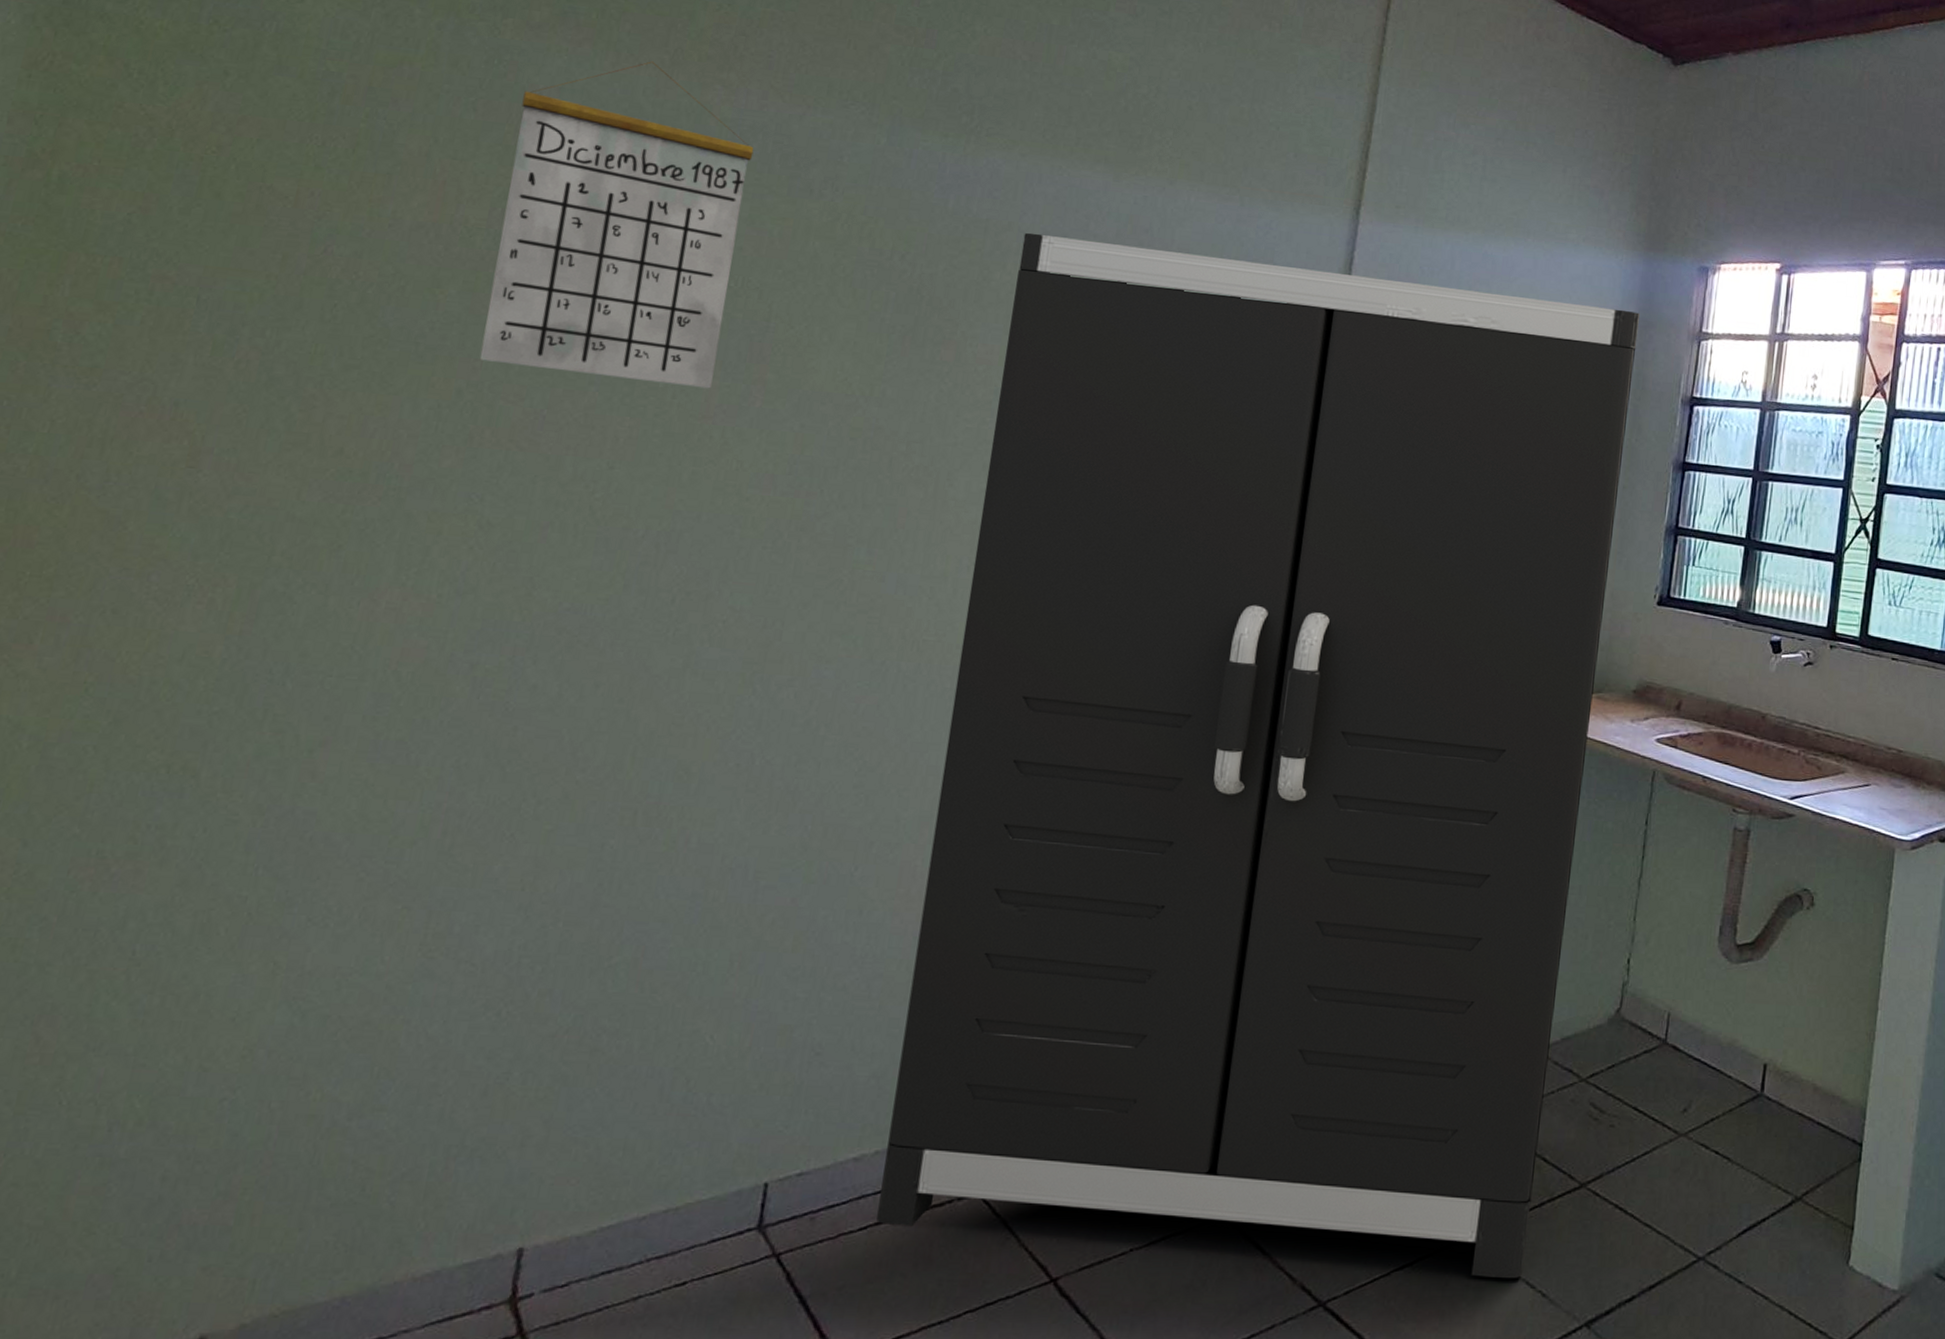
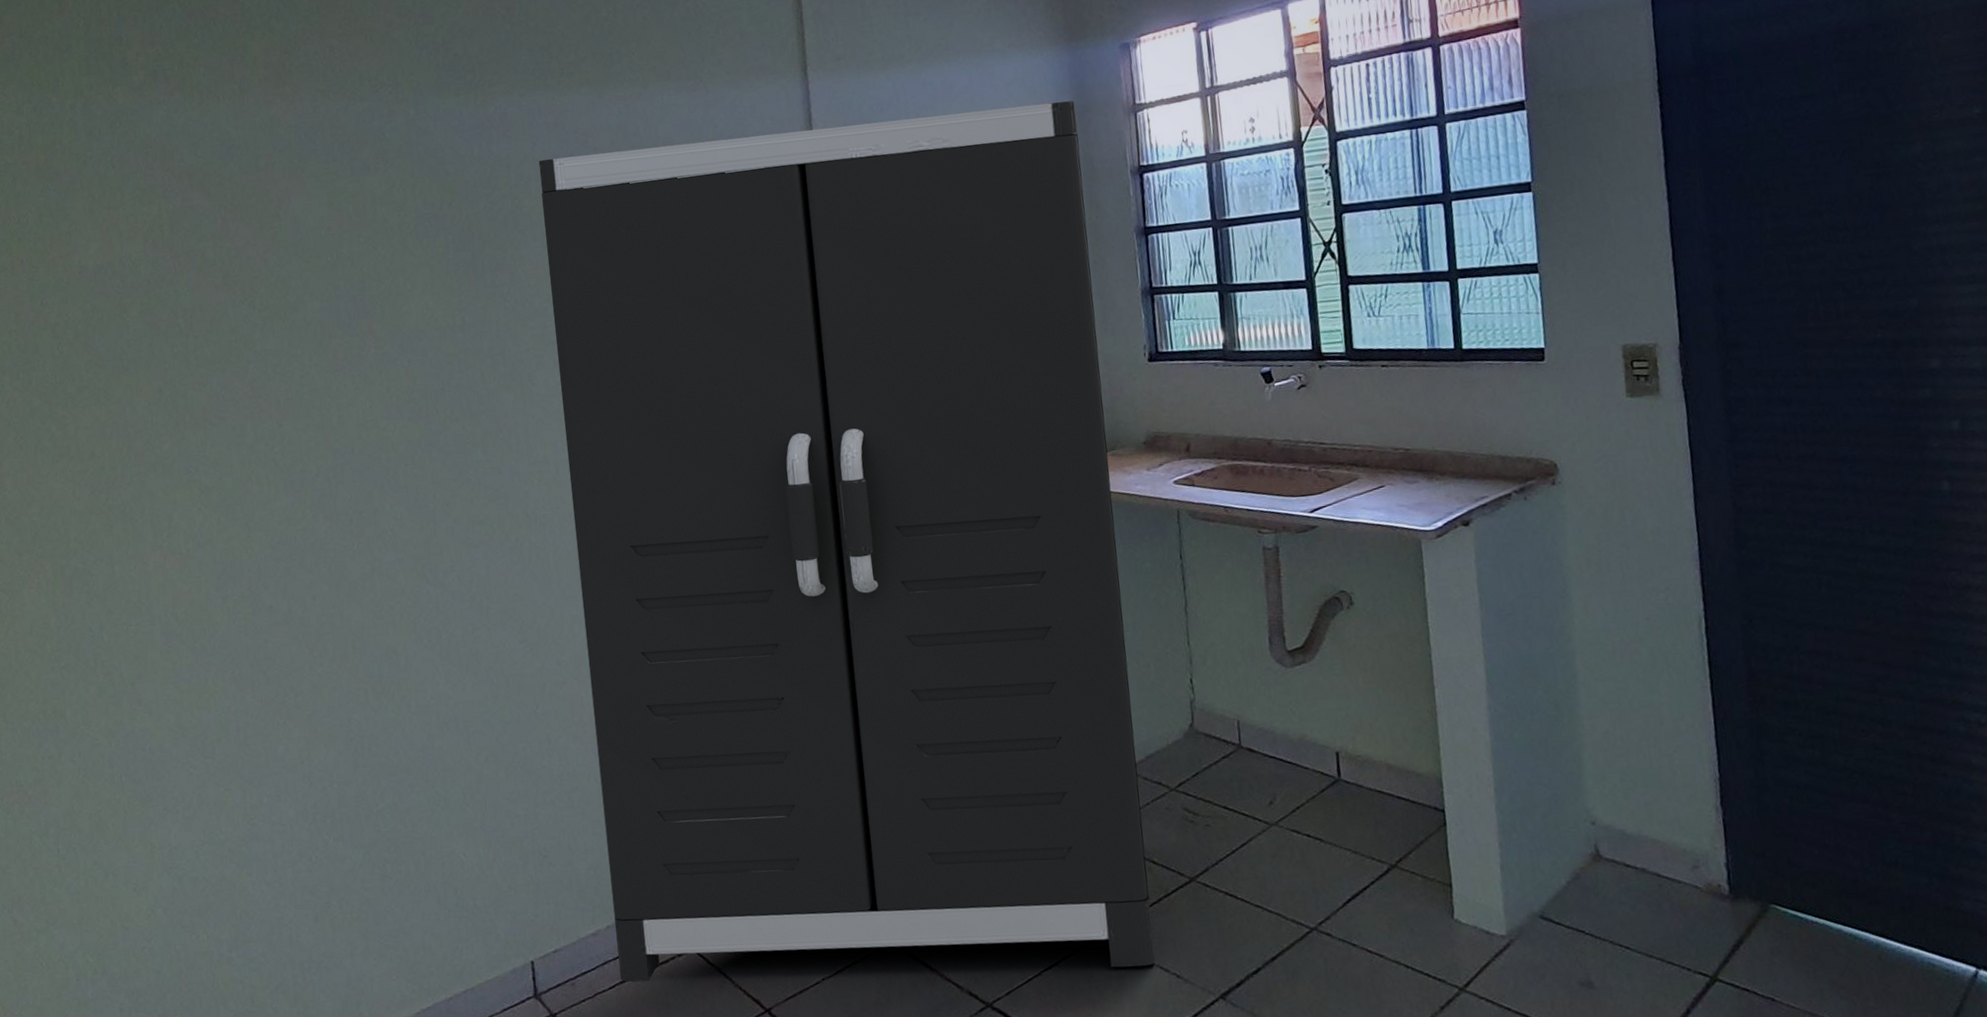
calendar: present [479,61,754,389] -> none [143,93,335,362]

